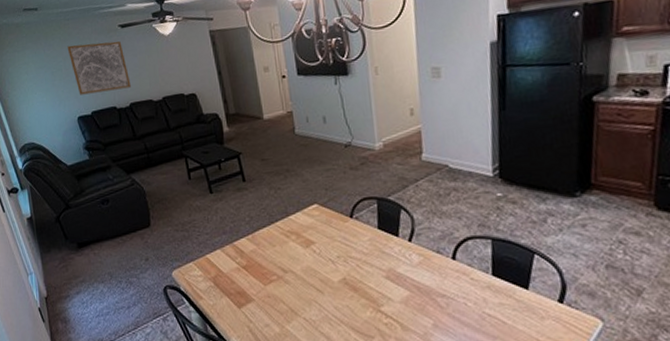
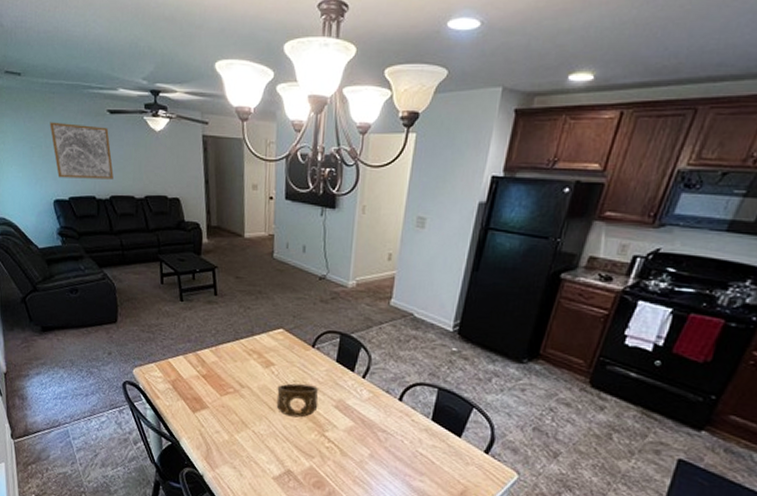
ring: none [321,258,368,296] -> present [276,383,318,418]

